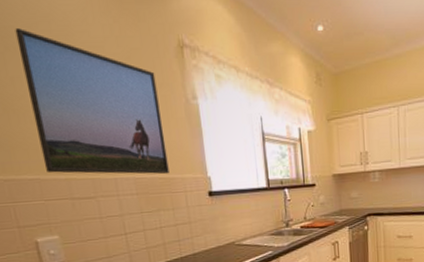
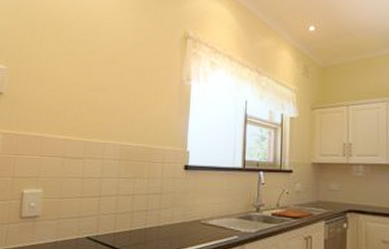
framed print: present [15,27,170,175] -> none [50,18,159,145]

